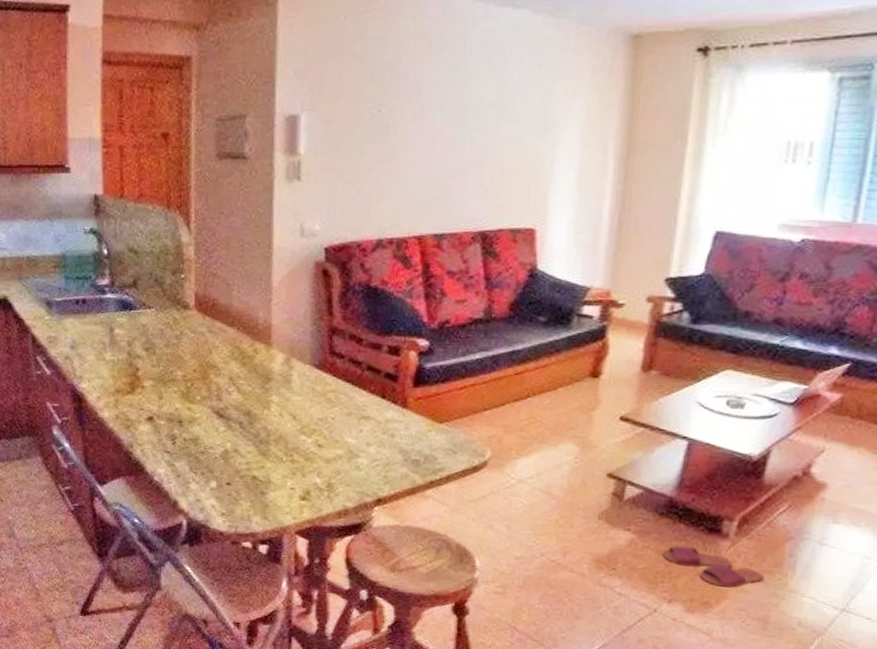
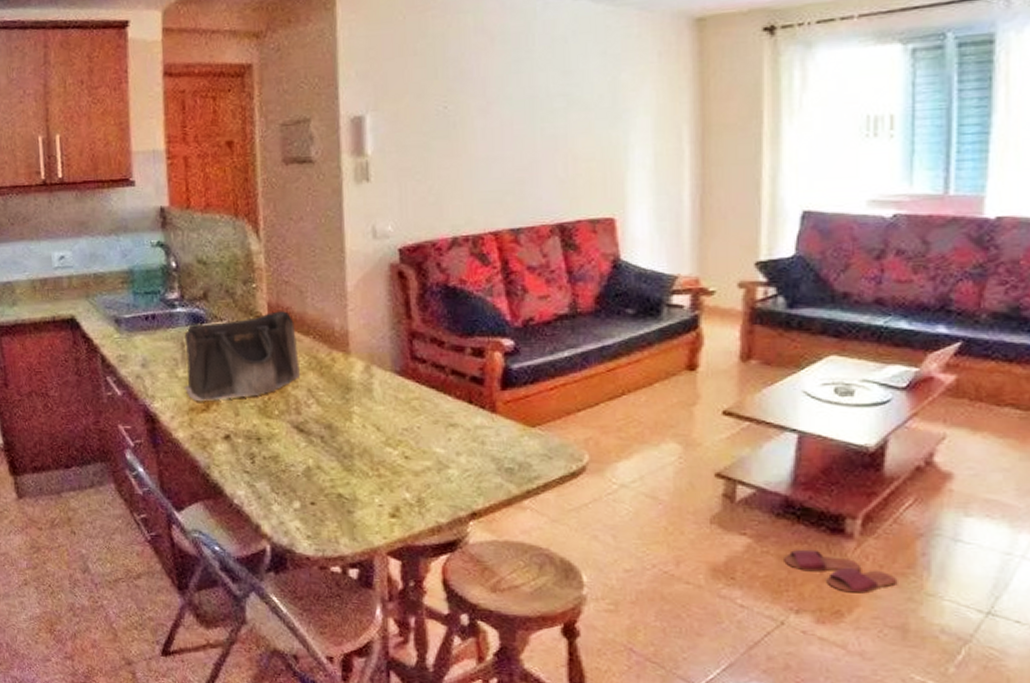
saddlebag: none [110,302,222,385] -> present [183,311,300,402]

